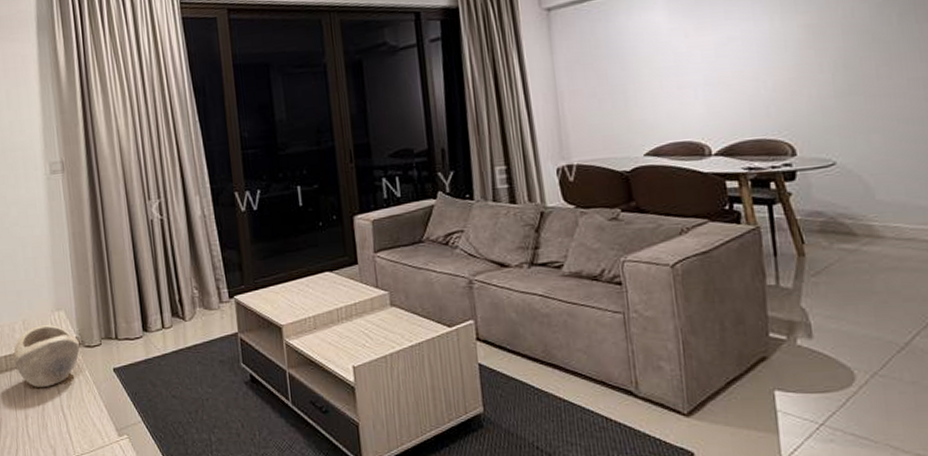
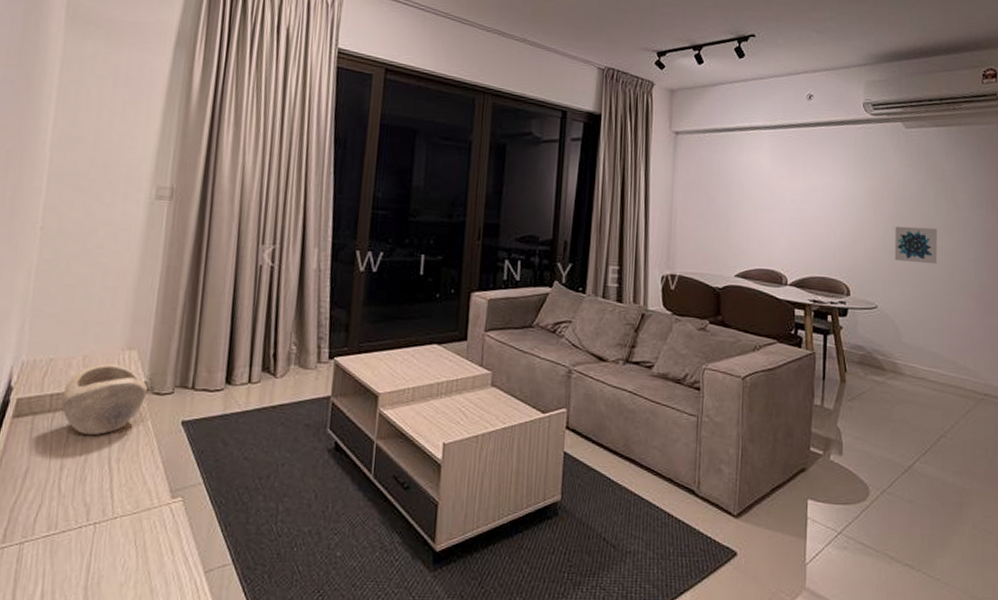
wall art: none [847,56,913,105] -> present [894,226,937,265]

